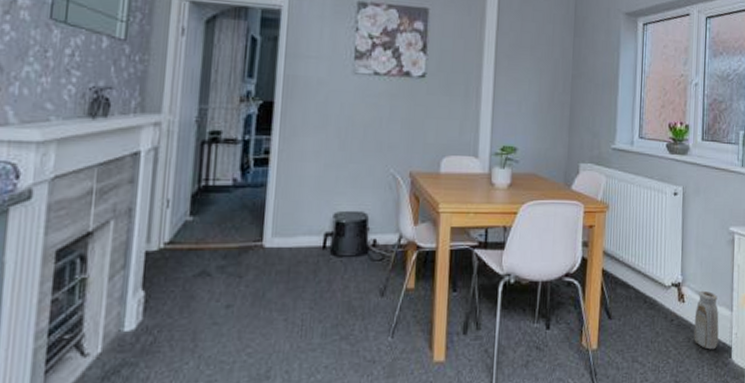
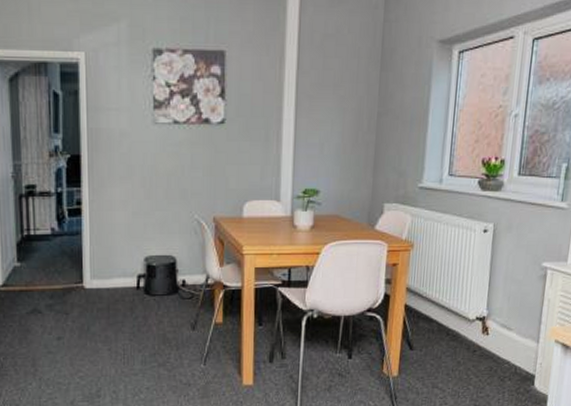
vase: present [694,290,719,350] -> none [496,323,524,378]

